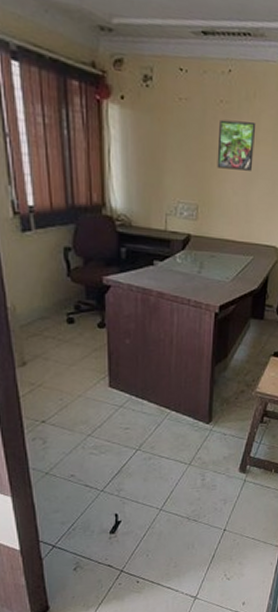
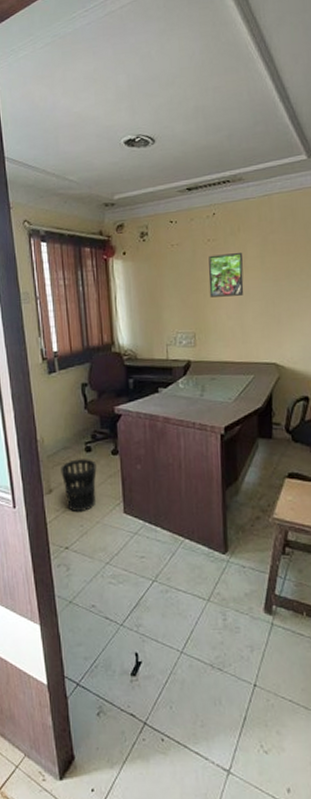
wastebasket: none [37,331,80,385] -> present [61,459,97,511]

